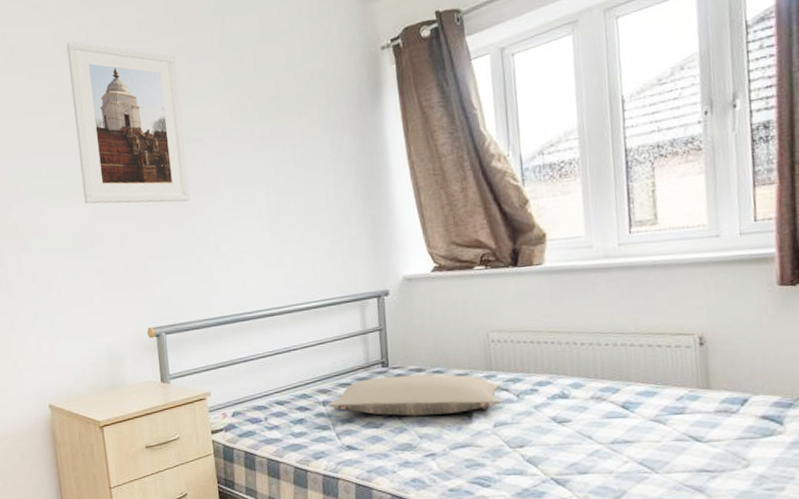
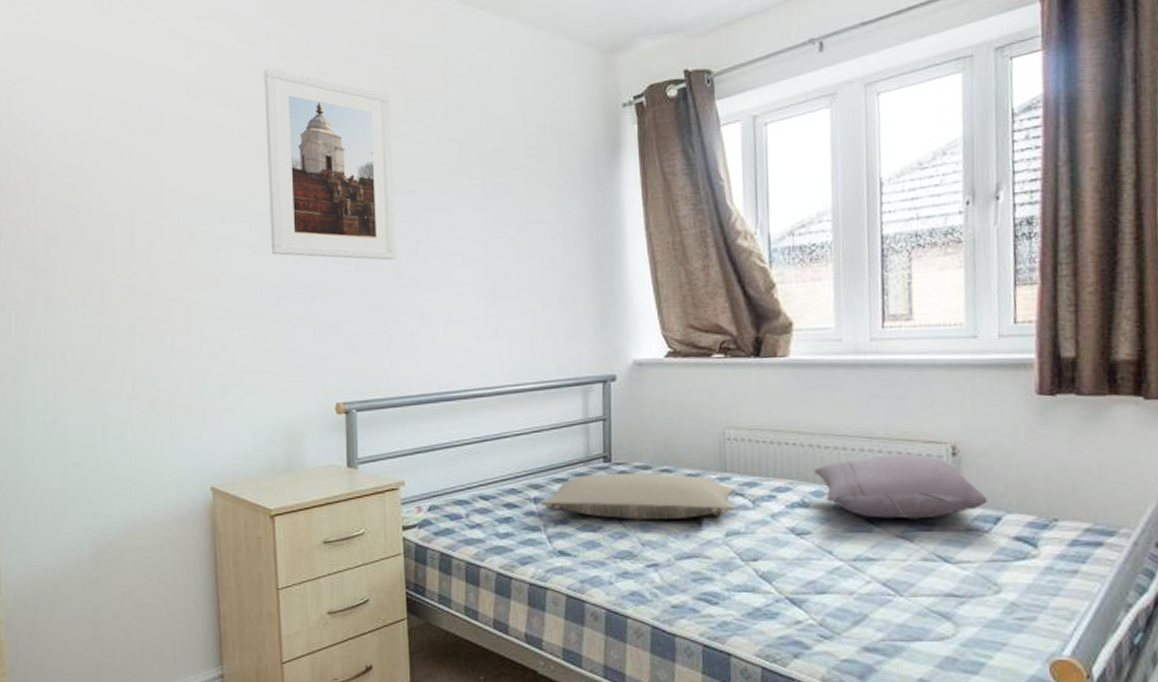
pillow: none [571,345,734,405] -> present [814,454,987,519]

